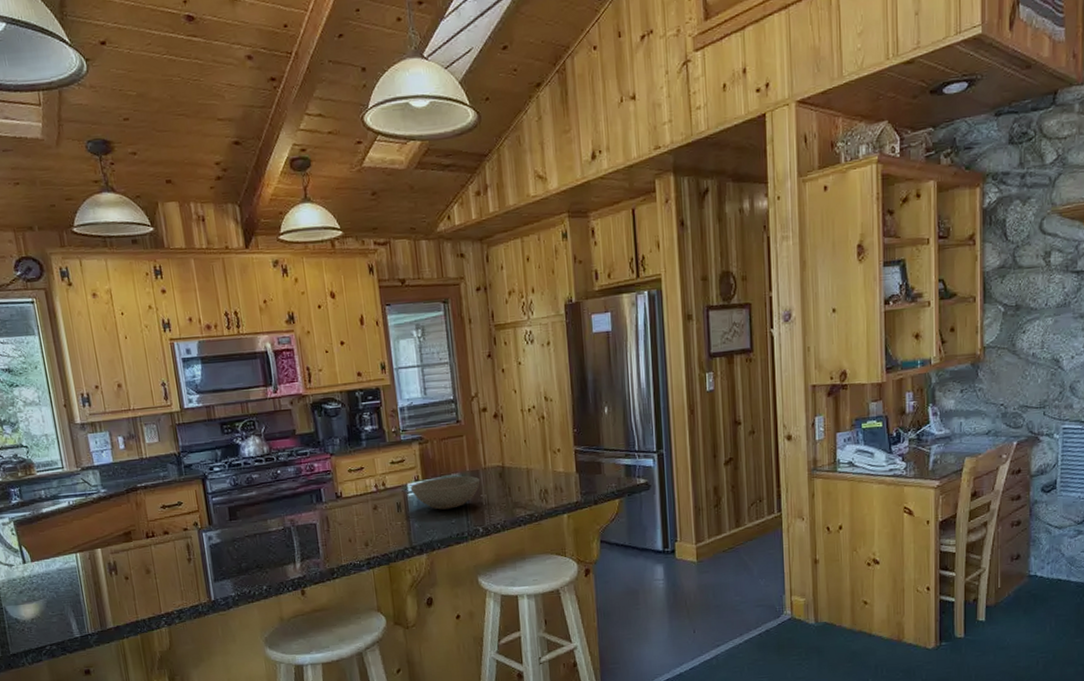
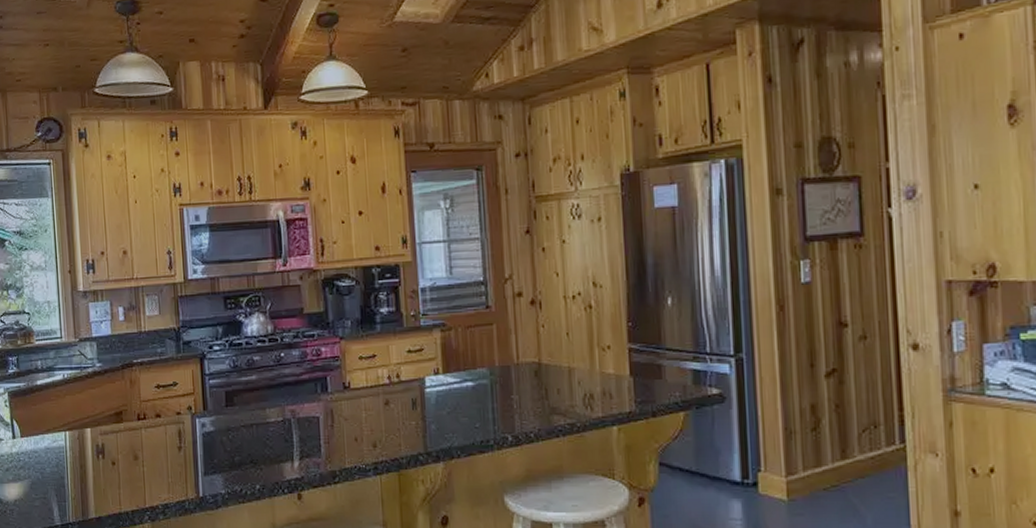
bowl: present [410,476,481,510] -> none [428,372,512,411]

